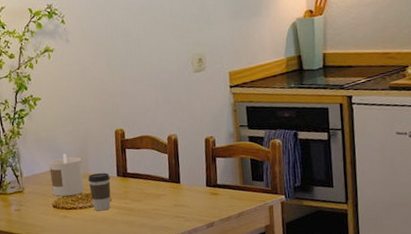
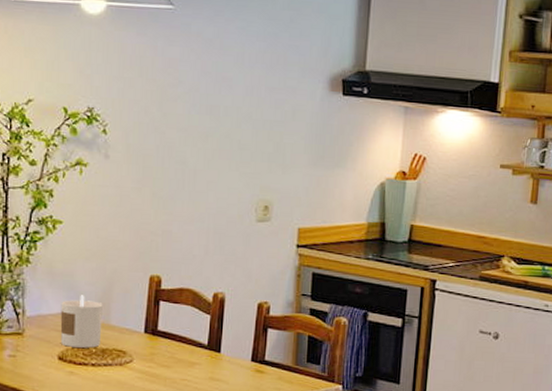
coffee cup: present [88,173,111,211] -> none [107,325,135,373]

